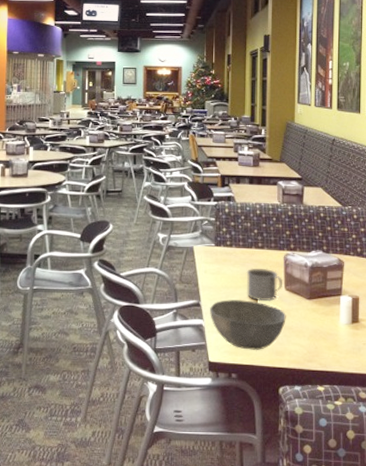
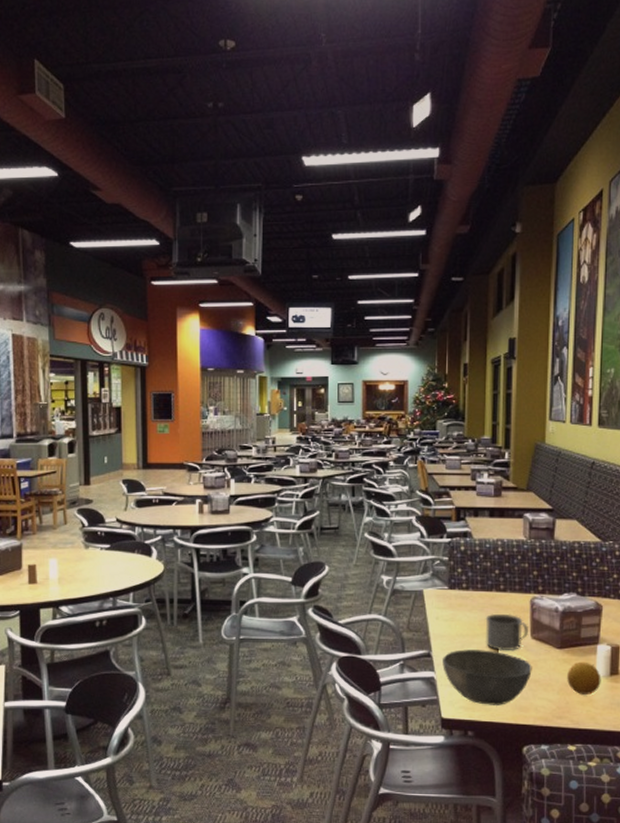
fruit: none [316,311,344,340] -> present [567,661,601,695]

